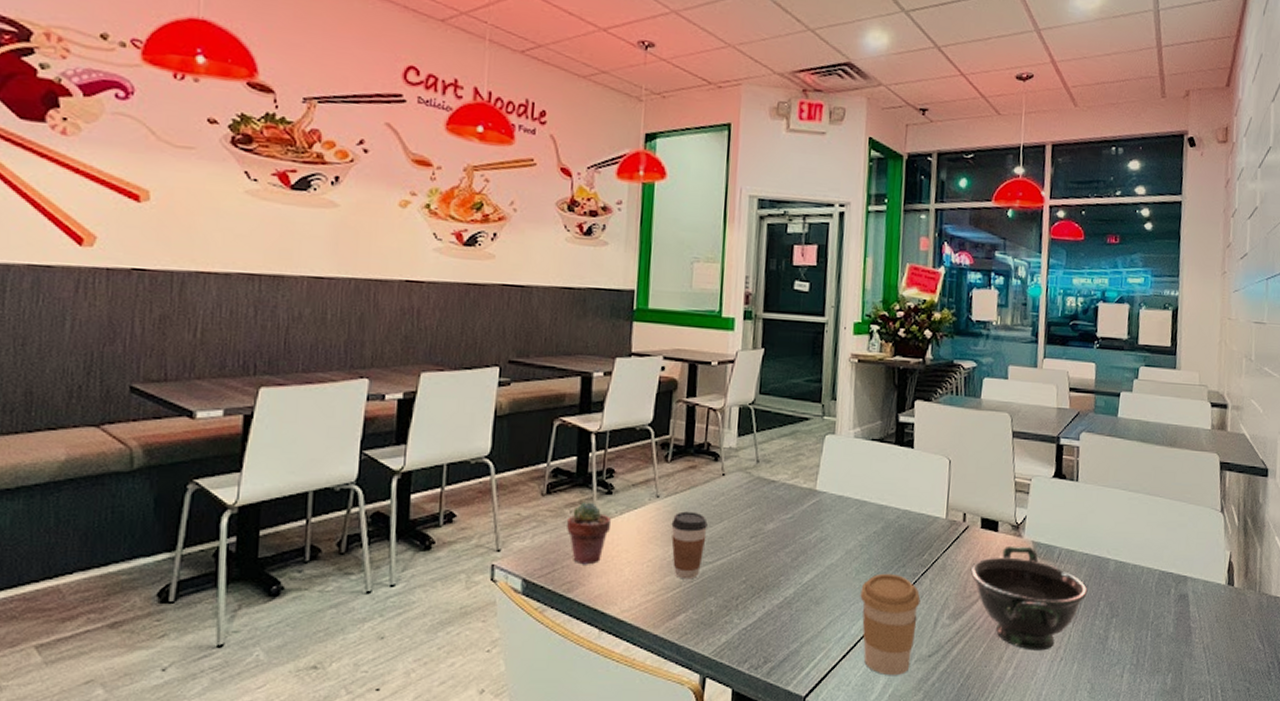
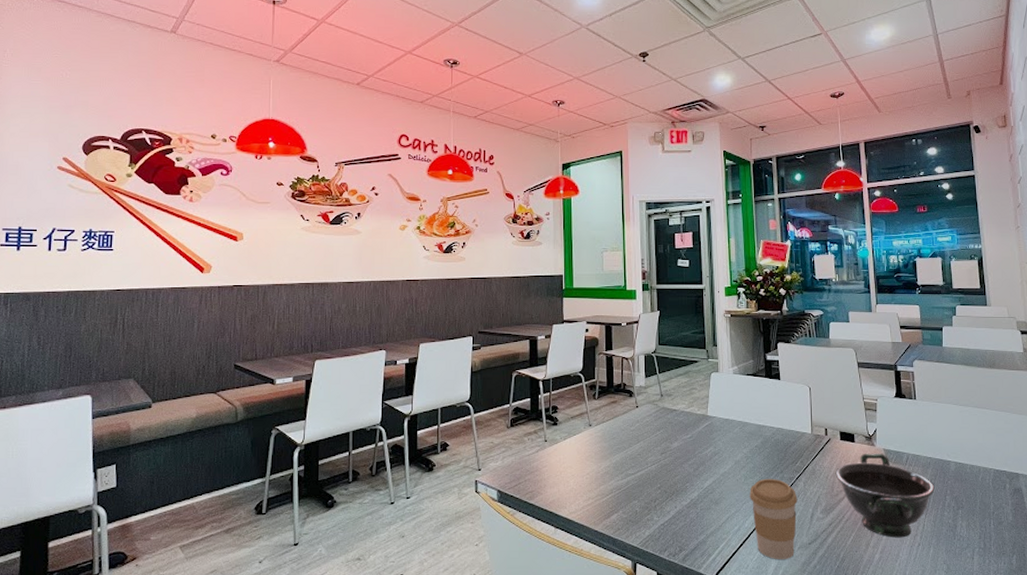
potted succulent: present [567,501,611,565] -> none [527,431,557,479]
coffee cup: present [671,511,708,580] -> none [601,436,628,488]

